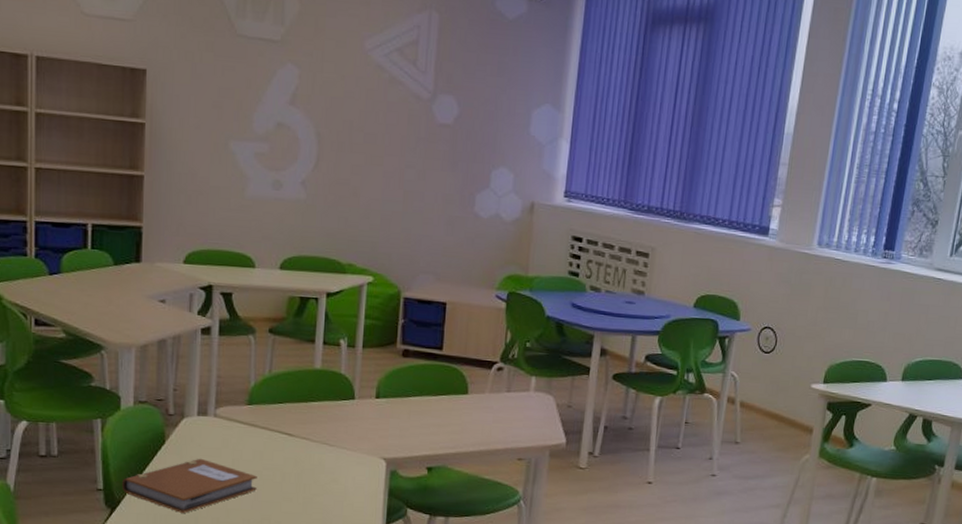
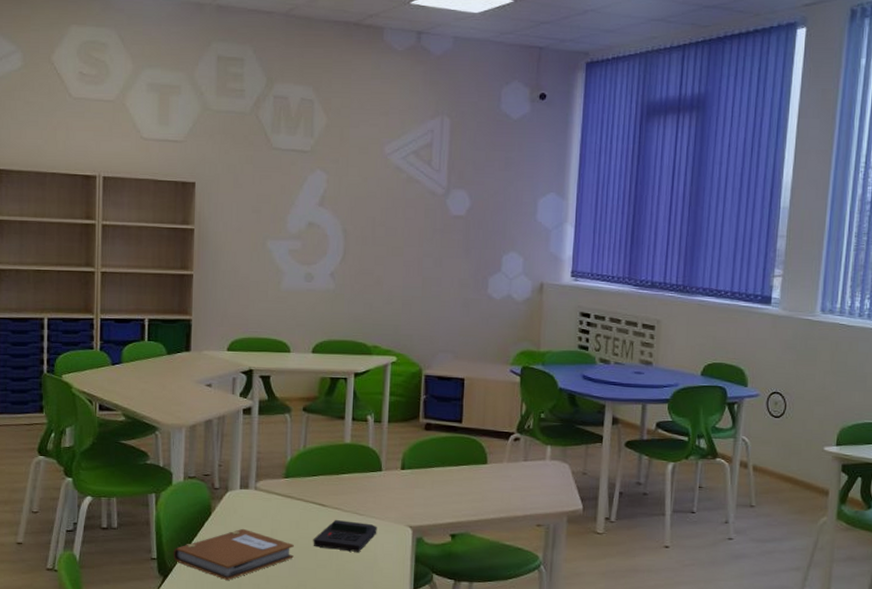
calculator: none [278,449,349,485] -> present [313,519,377,552]

